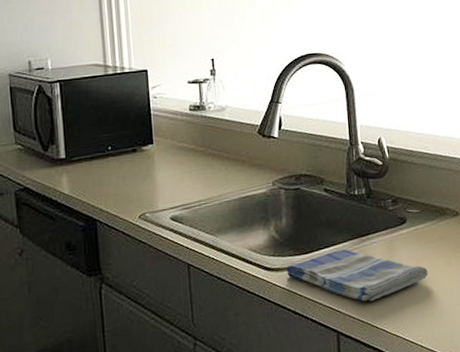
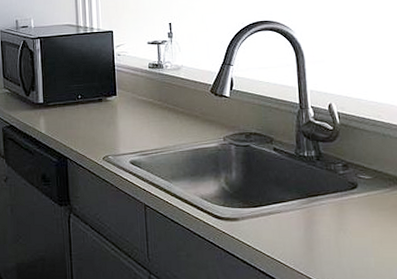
dish towel: present [286,249,428,302] -> none [236,207,381,261]

